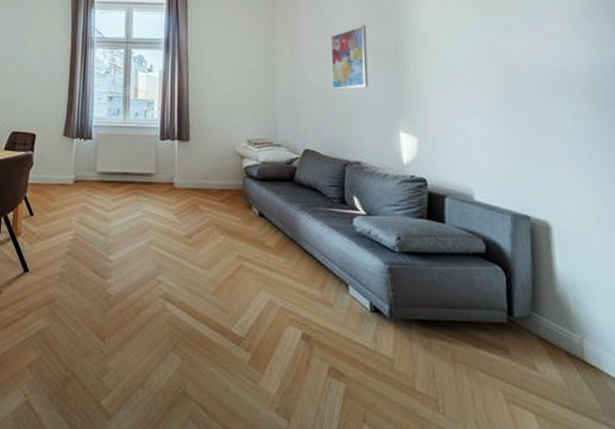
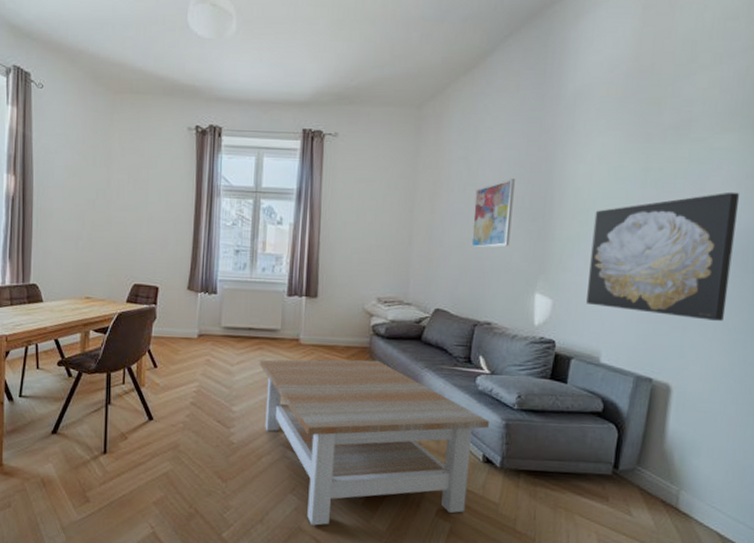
coffee table: none [135,203,373,390] -> present [259,359,490,526]
wall art: none [445,32,588,155] -> present [586,191,740,321]

